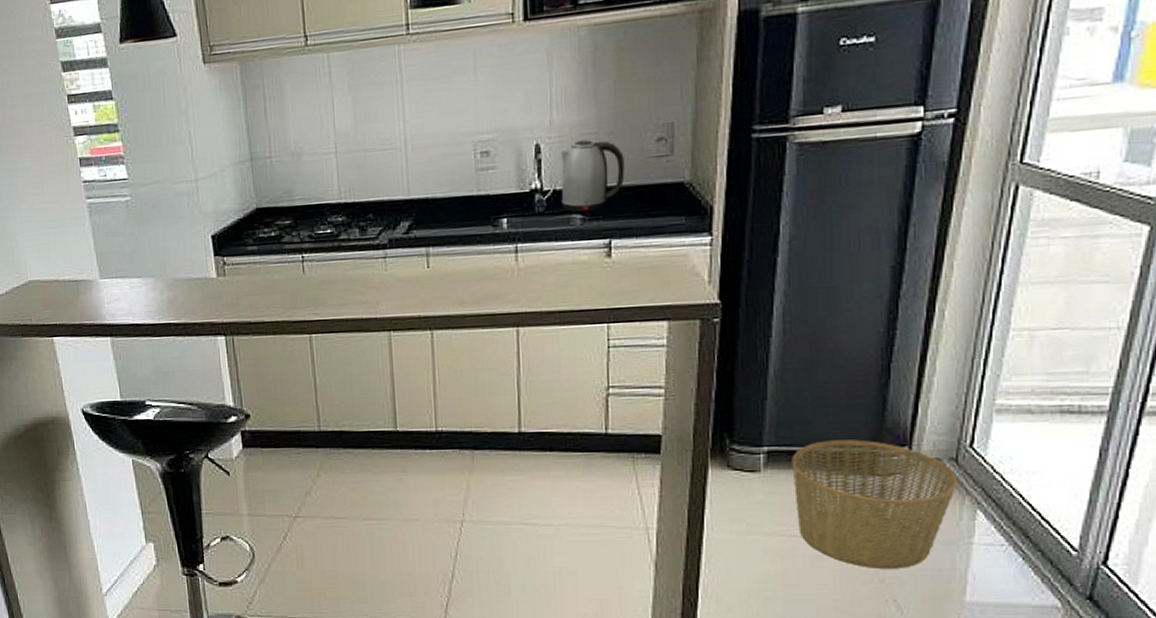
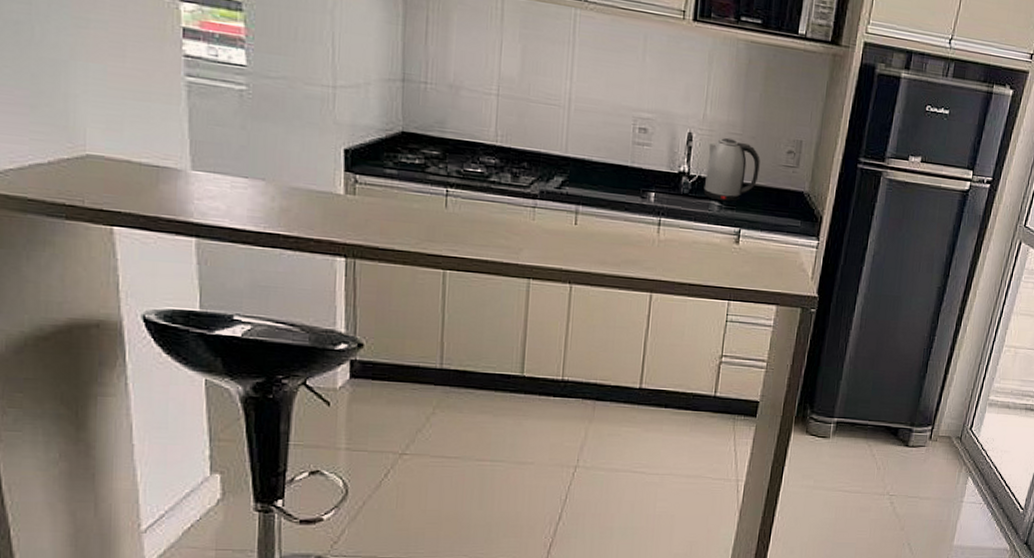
basket: present [791,439,958,568] -> none [851,416,960,519]

